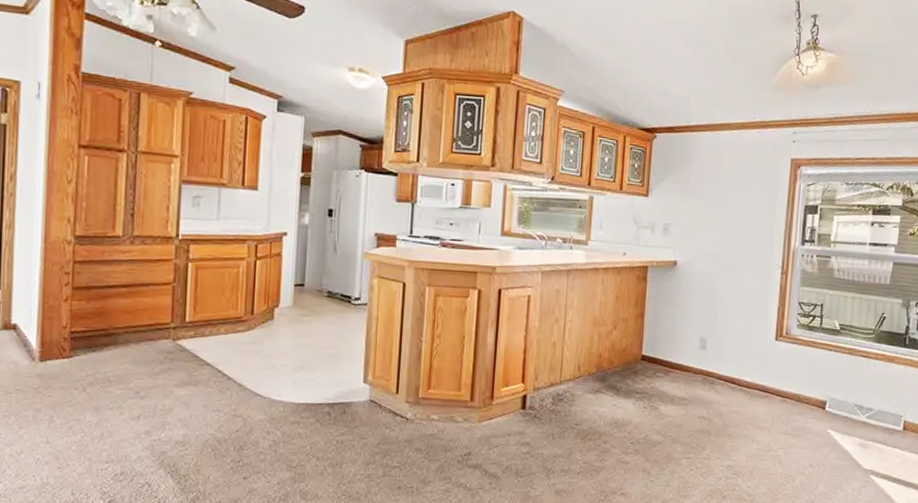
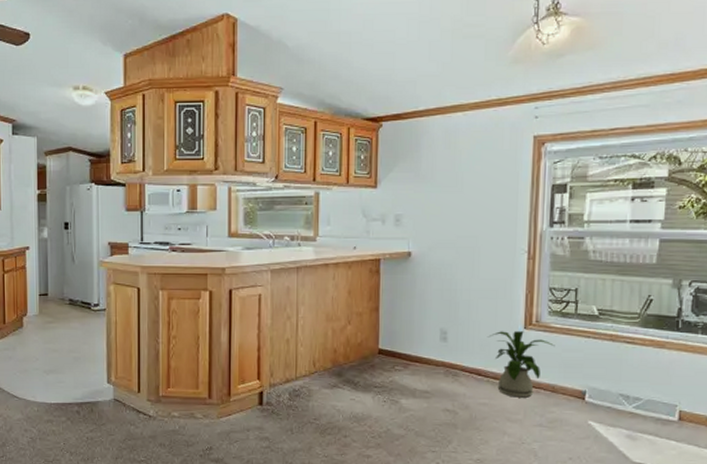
house plant: none [742,341,802,406] -> present [487,331,555,398]

